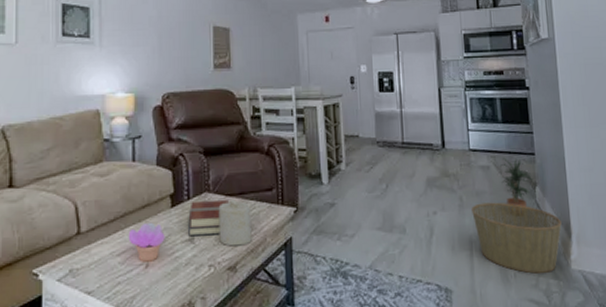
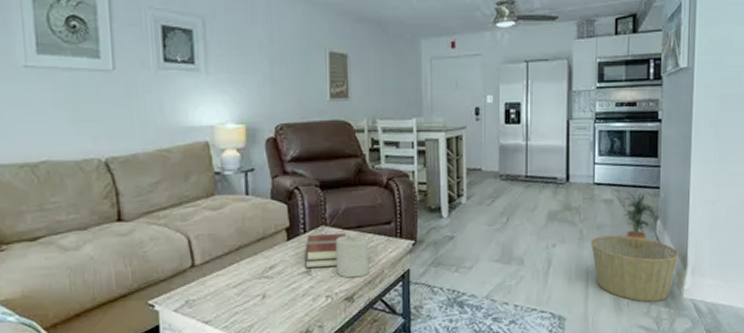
succulent plant: present [128,222,165,262] -> none [243,255,282,293]

